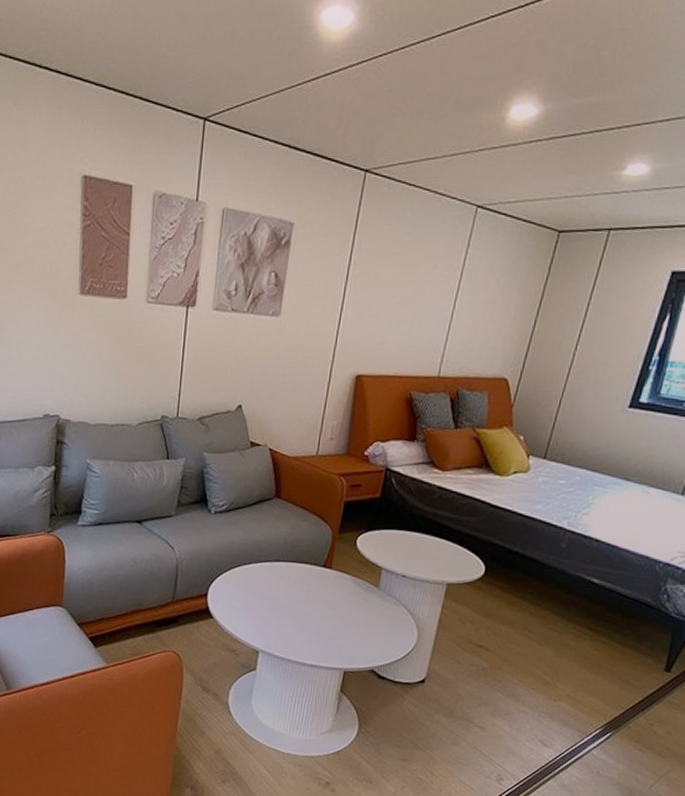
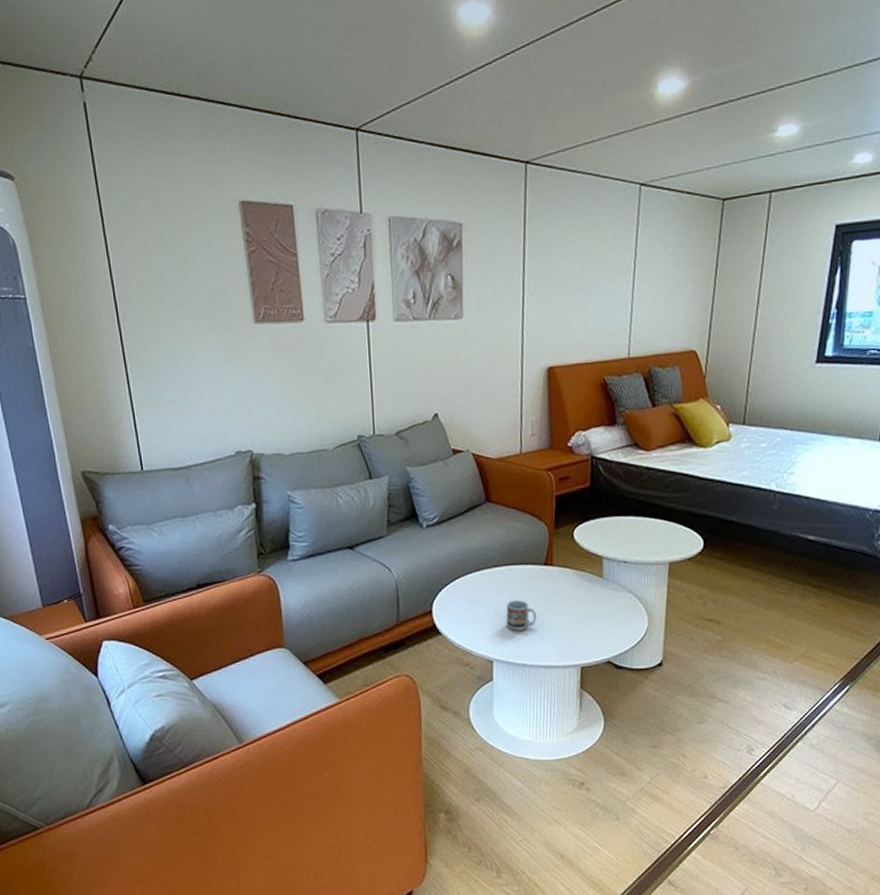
cup: none [278,596,308,627] -> present [506,600,536,631]

